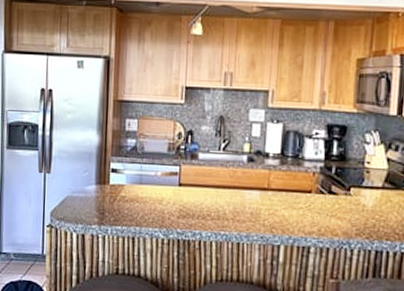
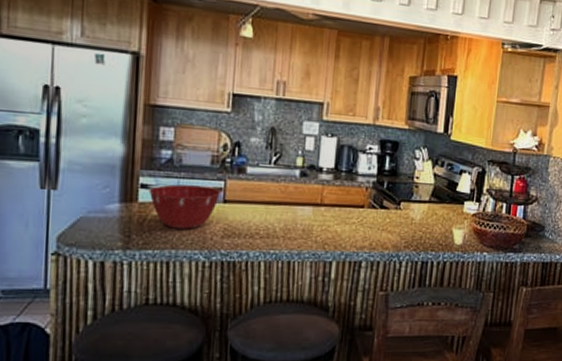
mixing bowl: none [118,169,176,209] -> present [149,184,221,229]

